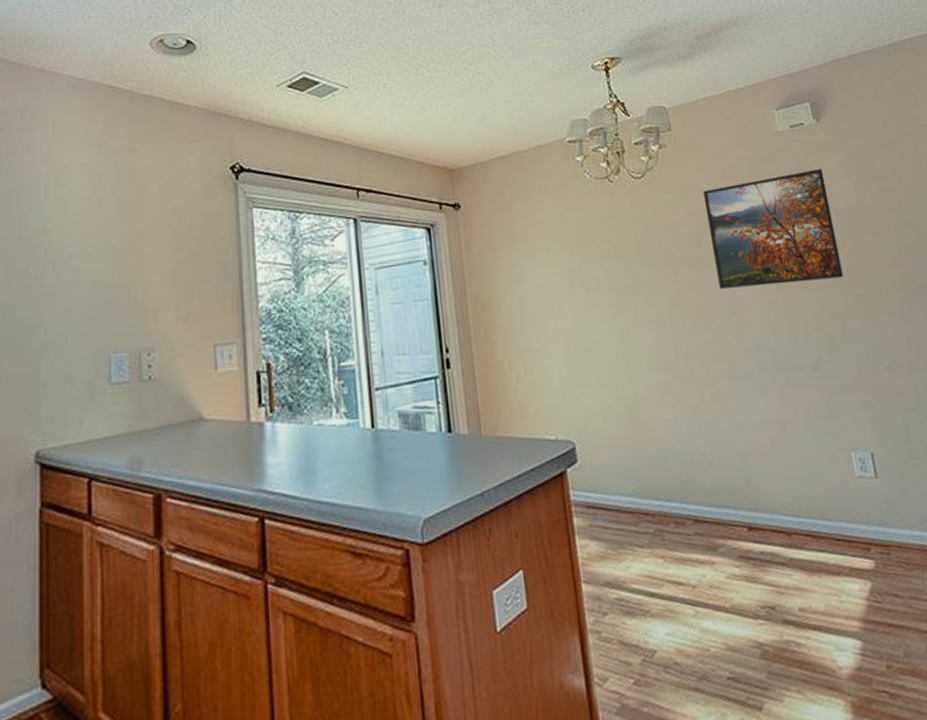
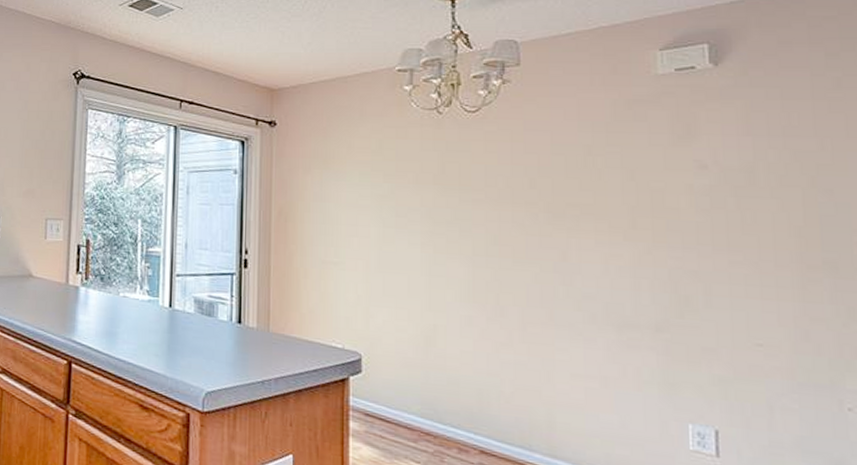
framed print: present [702,169,844,289] -> none [547,119,717,240]

